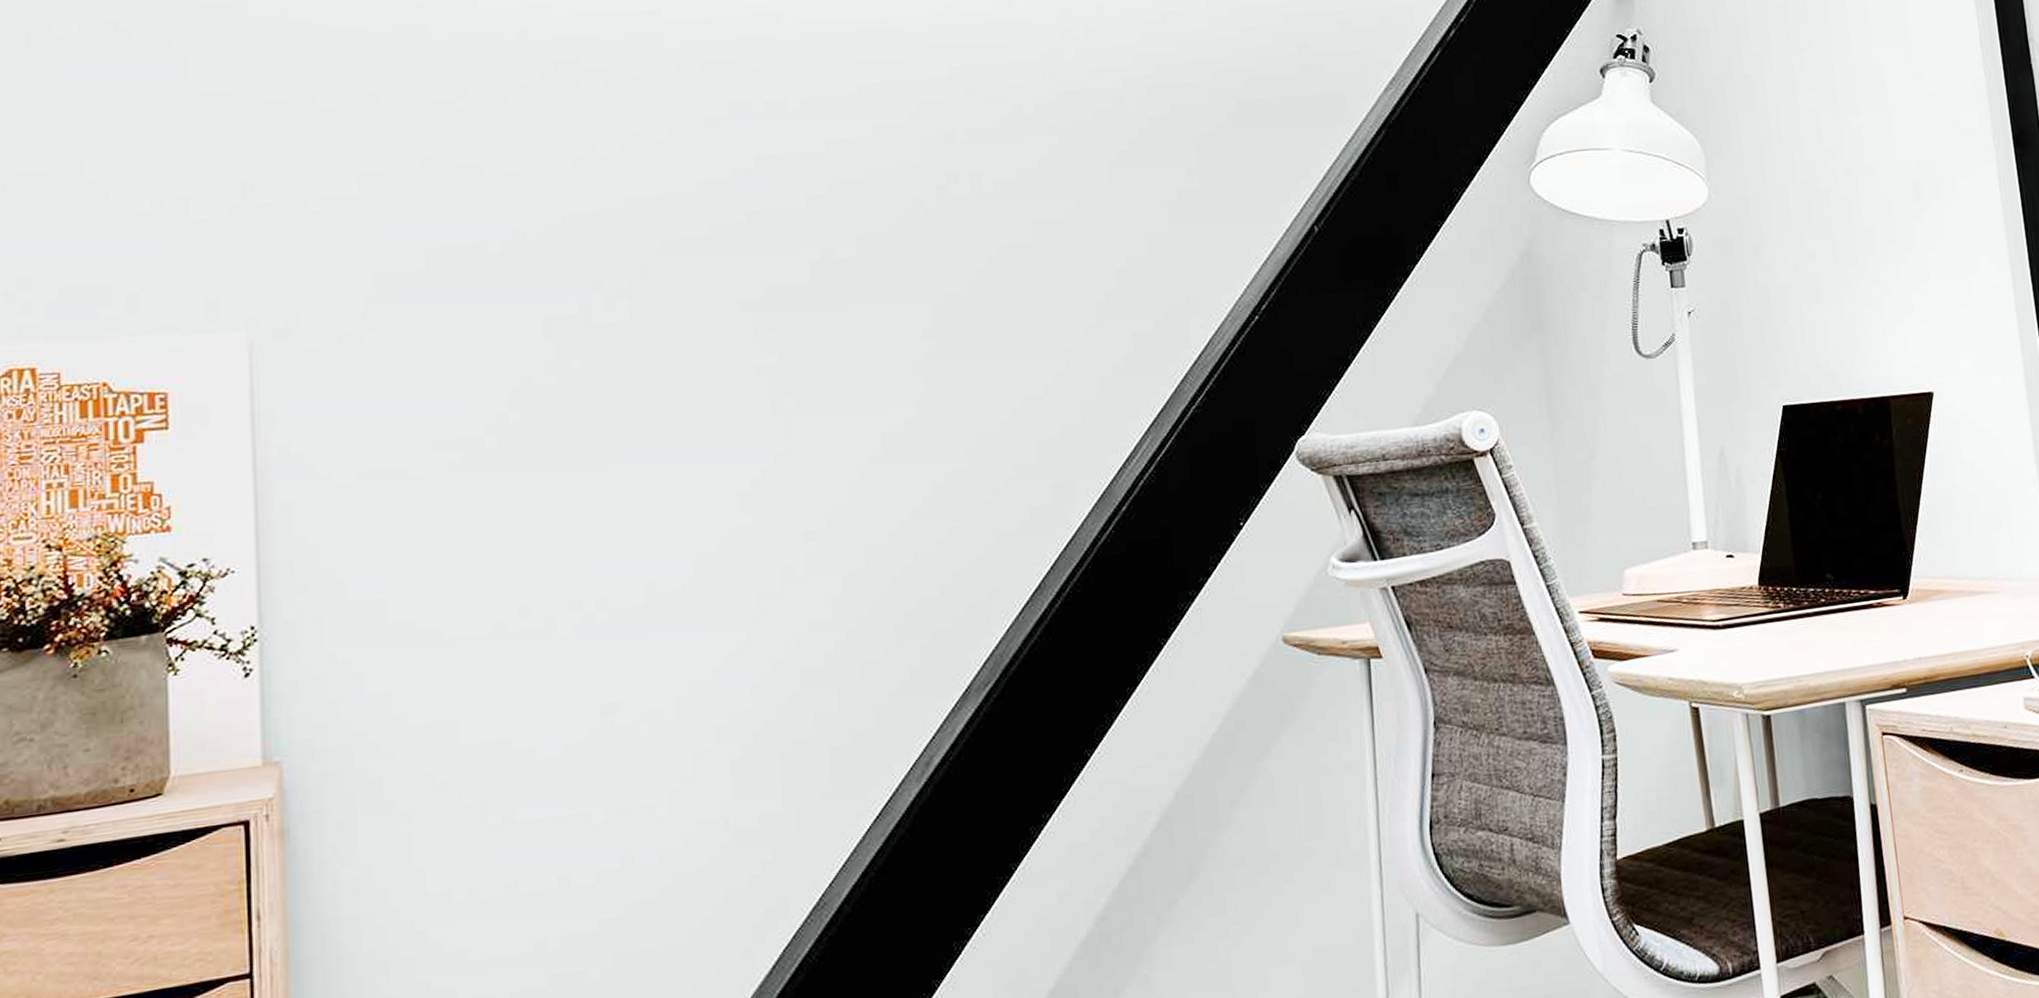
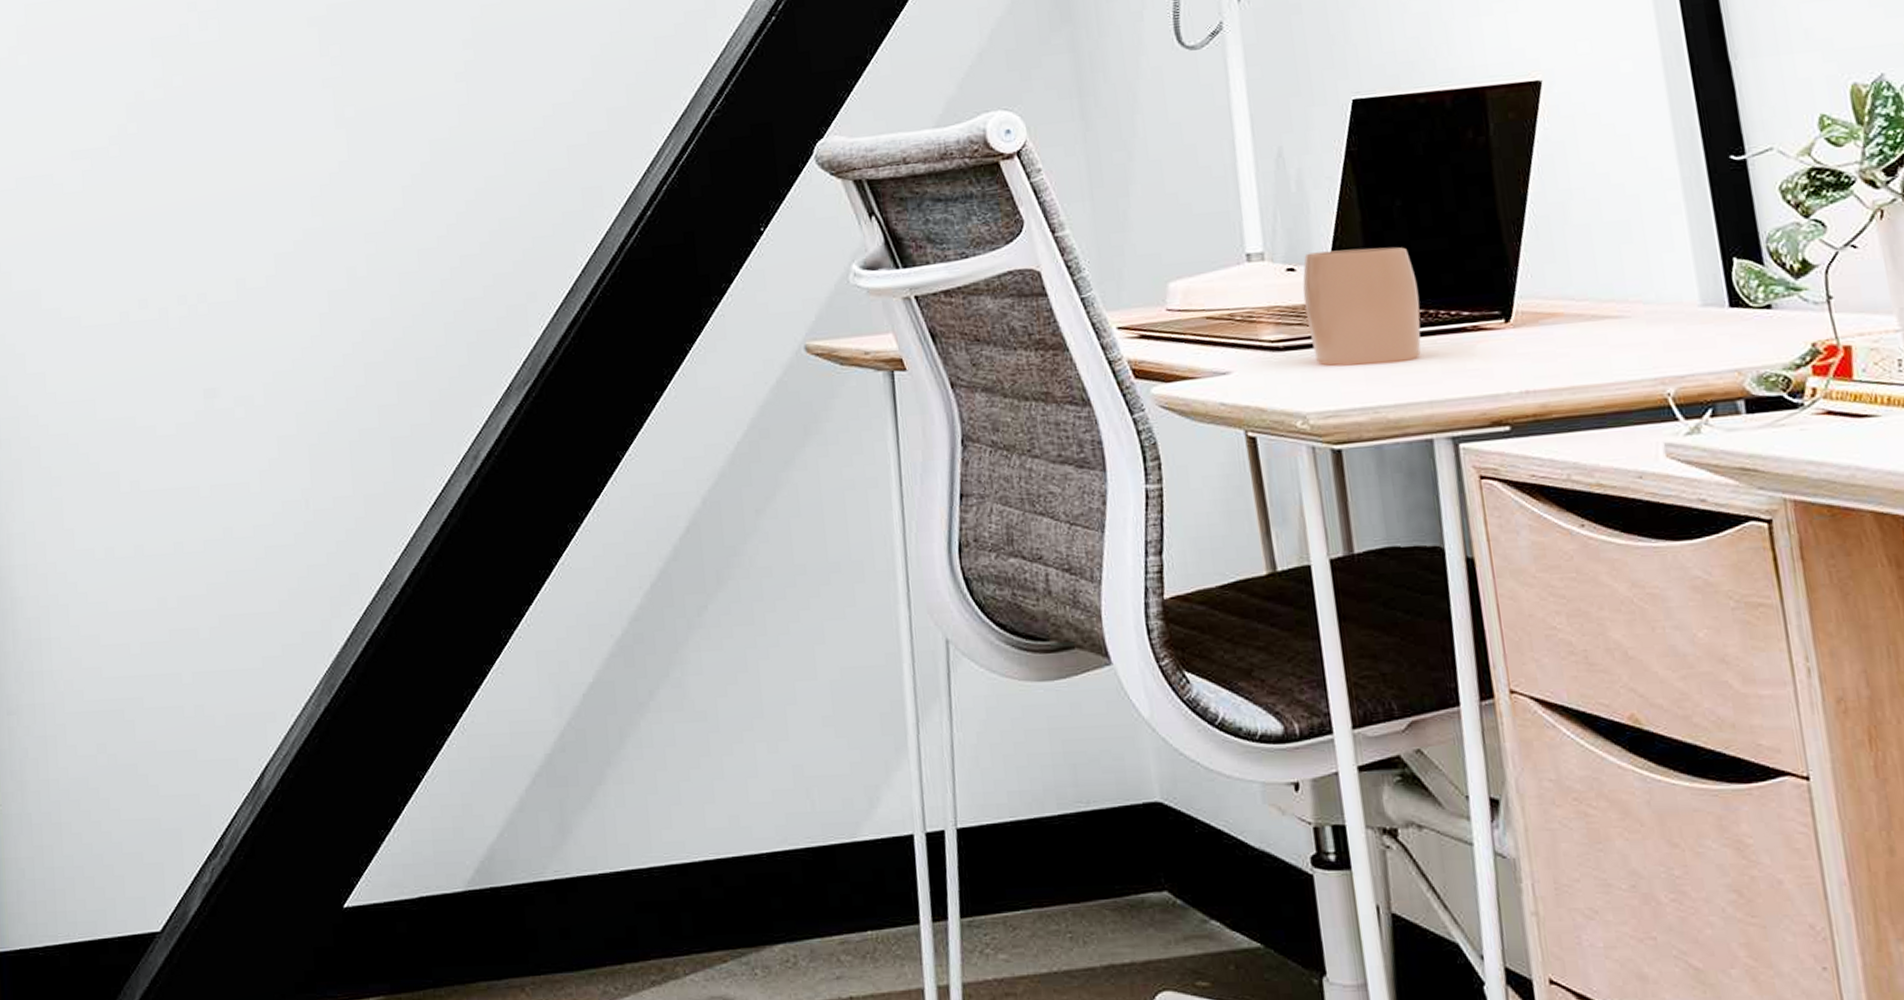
mug: none [1739,535,1837,641] -> present [1302,247,1421,365]

